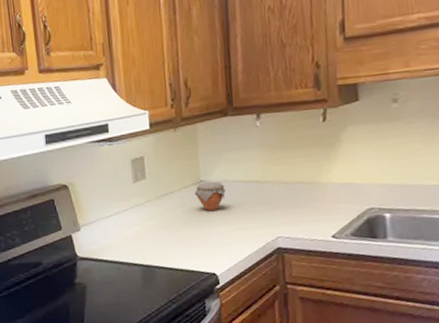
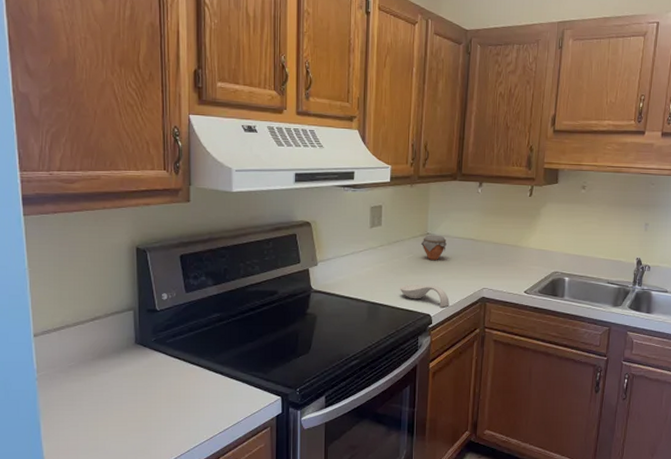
spoon rest: none [176,239,238,264] -> present [400,284,450,308]

